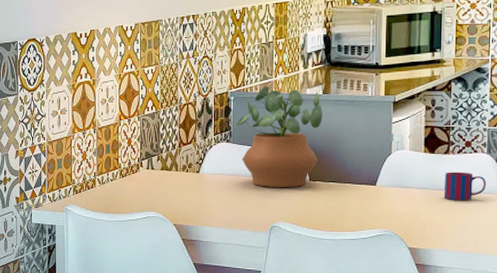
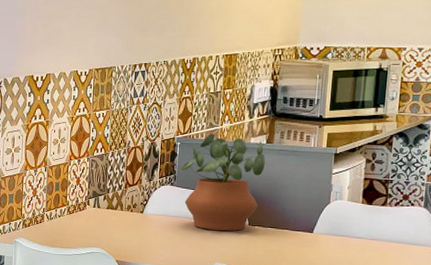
mug: present [443,172,487,200] -> none [378,223,422,251]

